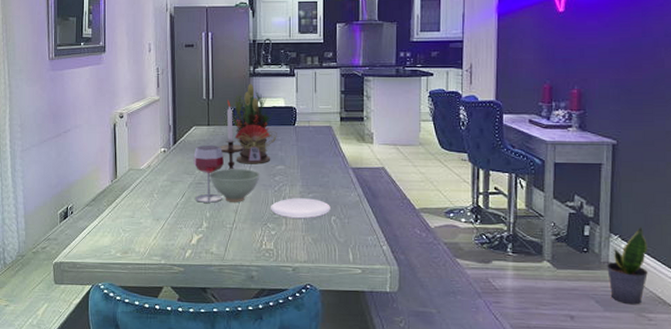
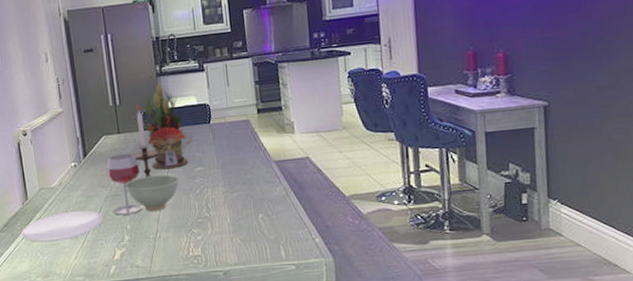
plate: none [107,194,185,221] -> present [21,210,103,242]
plate: present [271,198,330,219] -> none [194,197,257,222]
potted plant: present [606,227,648,305] -> none [547,188,591,270]

